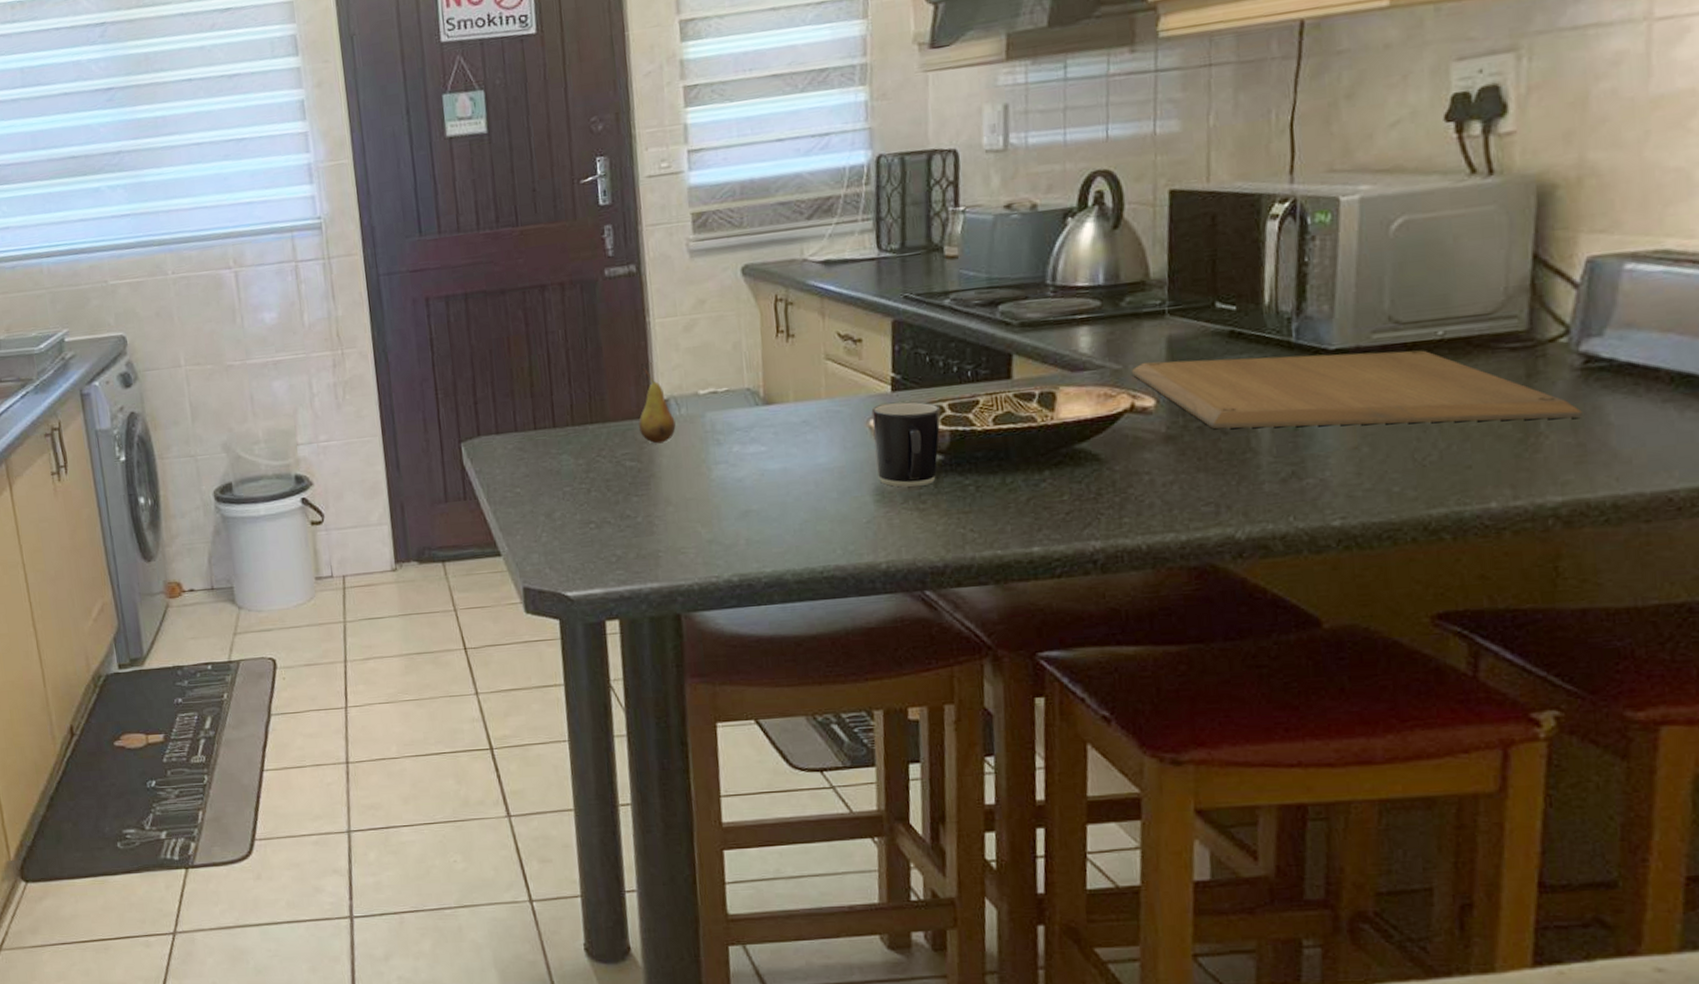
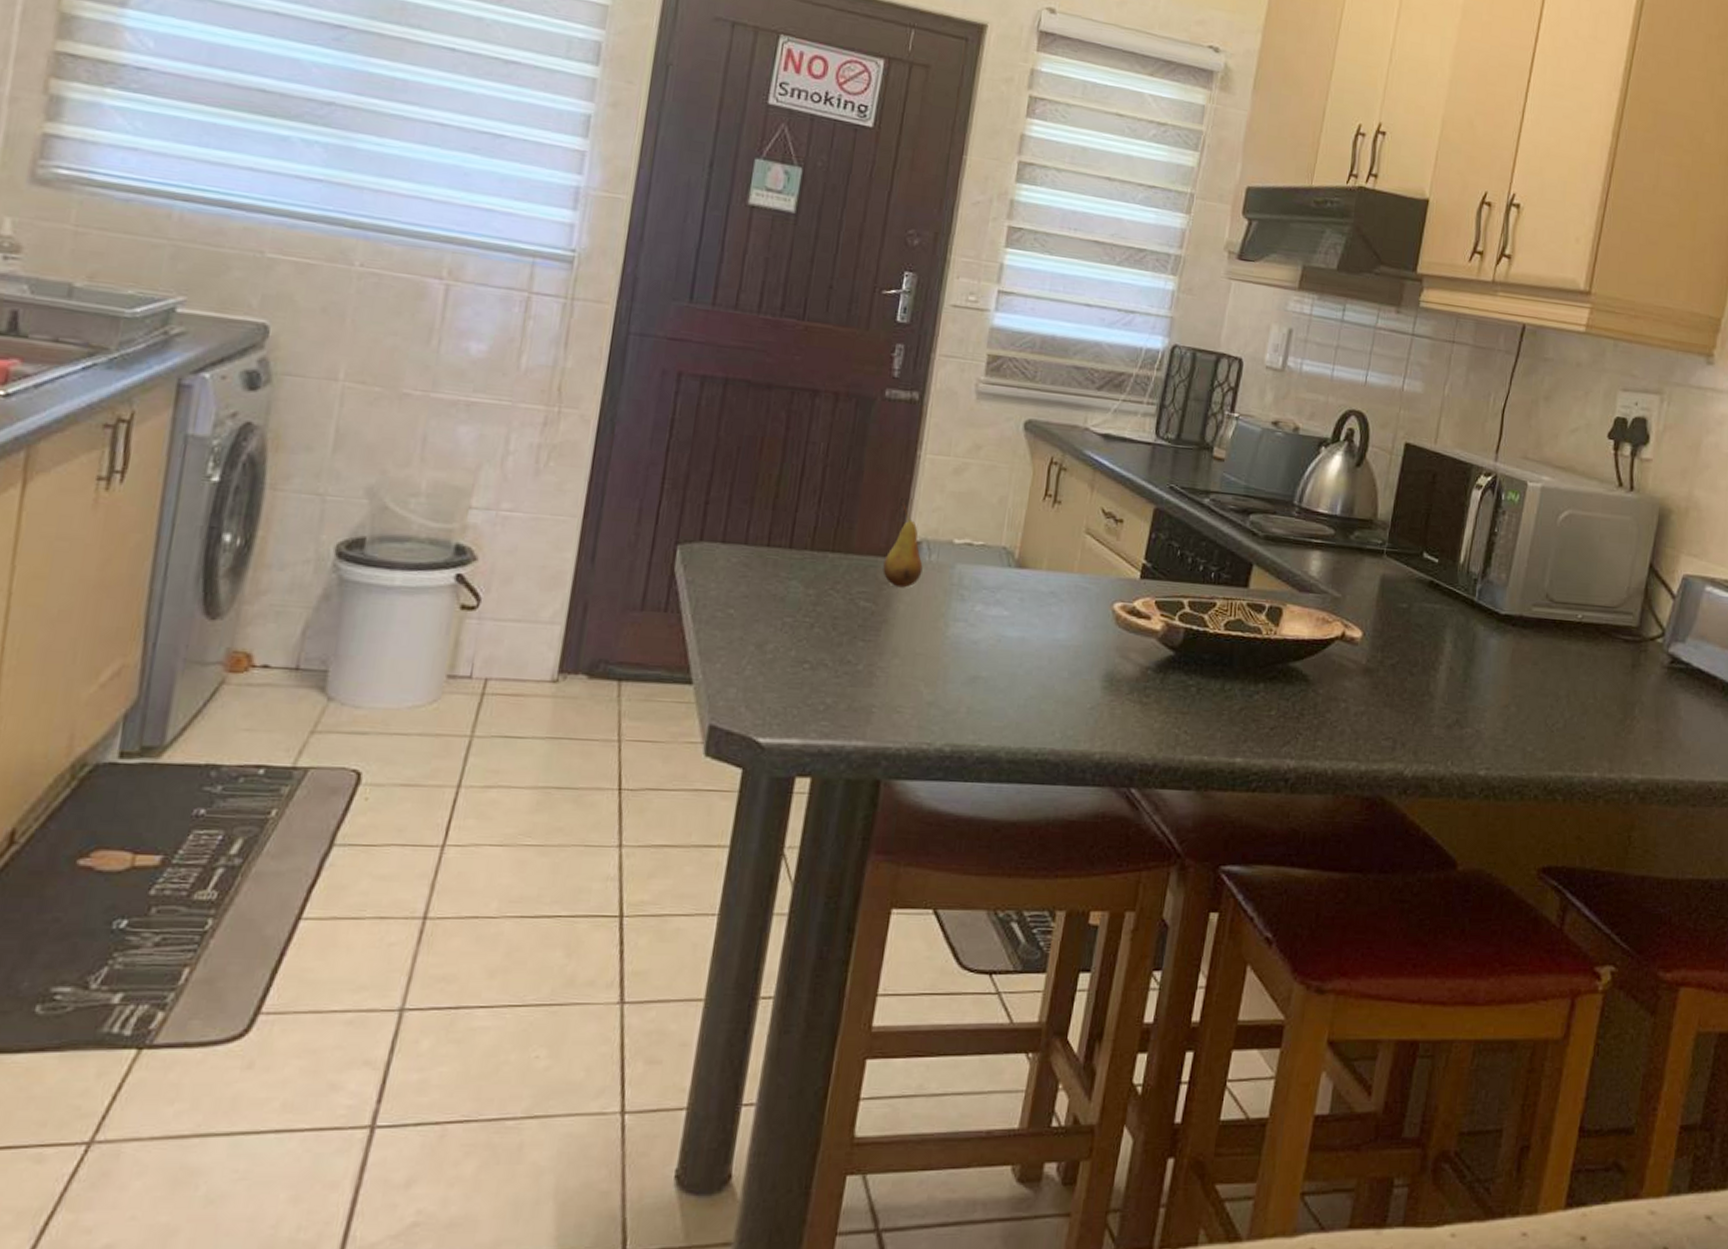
mug: present [871,401,942,488] -> none [1110,588,1182,680]
chopping board: present [1131,350,1582,429] -> none [1347,595,1664,709]

